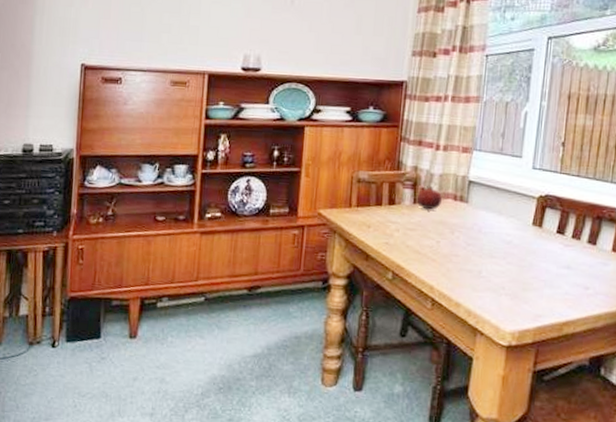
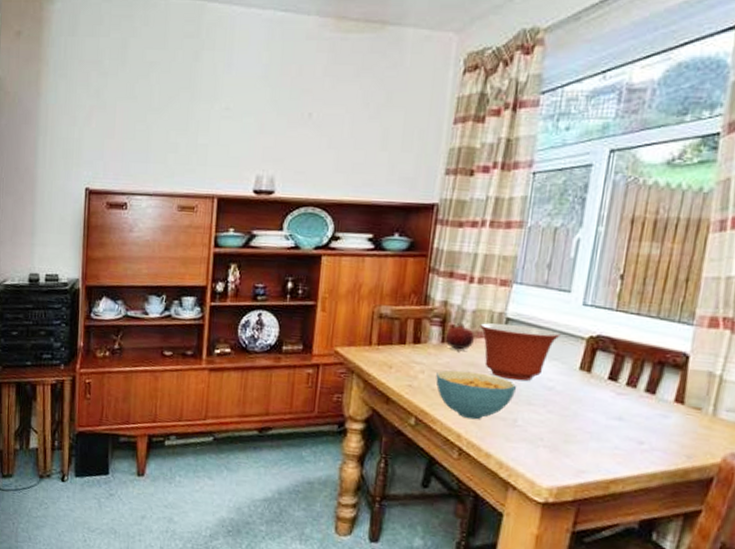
cereal bowl: none [409,228,479,273] -> present [435,370,516,420]
mixing bowl: none [446,185,515,237] -> present [480,323,561,381]

